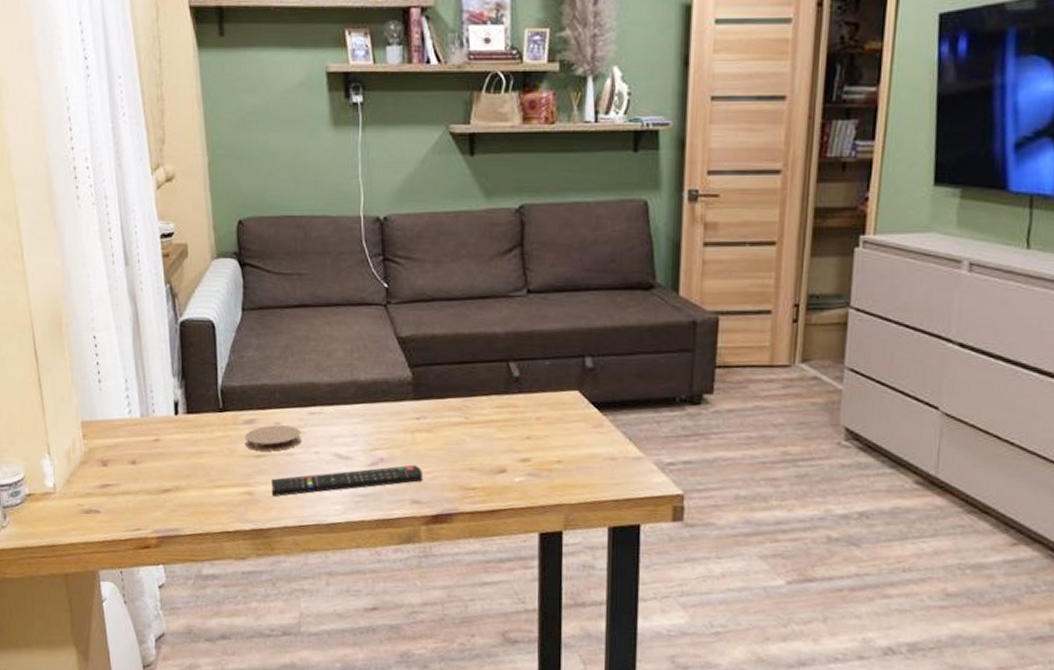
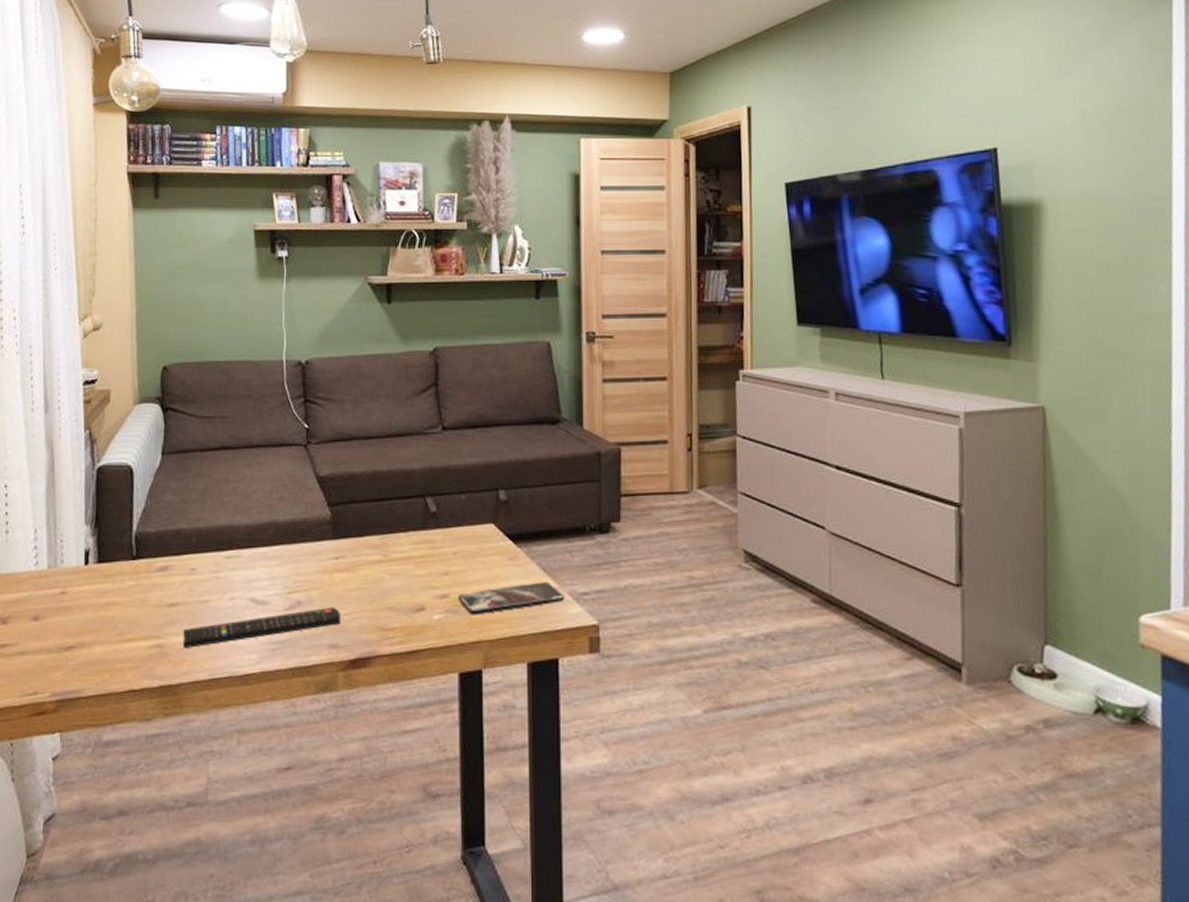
coaster: present [245,425,301,452] -> none [157,571,217,599]
smartphone: none [540,450,650,480] -> present [458,582,565,615]

